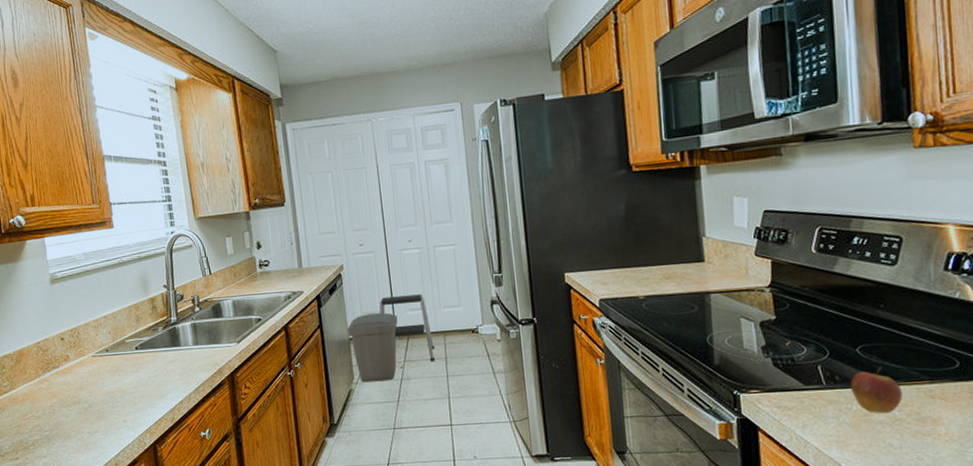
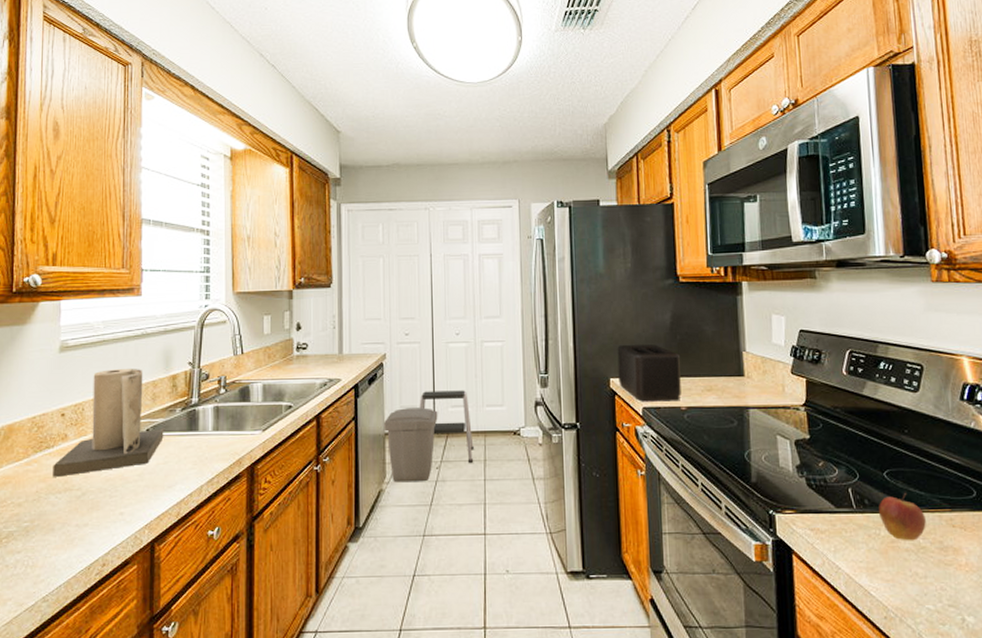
paper towel roll: none [61,294,151,393] -> present [53,369,164,477]
toaster: none [570,236,639,293] -> present [617,344,681,401]

